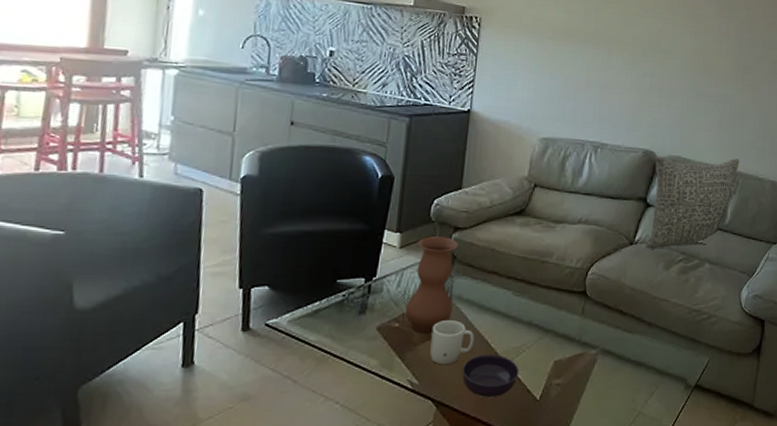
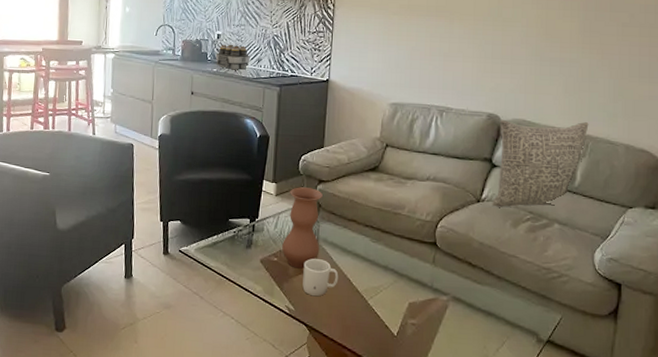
spice rack: none [326,64,373,96] -> present [216,45,250,70]
bowl: present [462,354,520,399] -> none [329,290,378,330]

